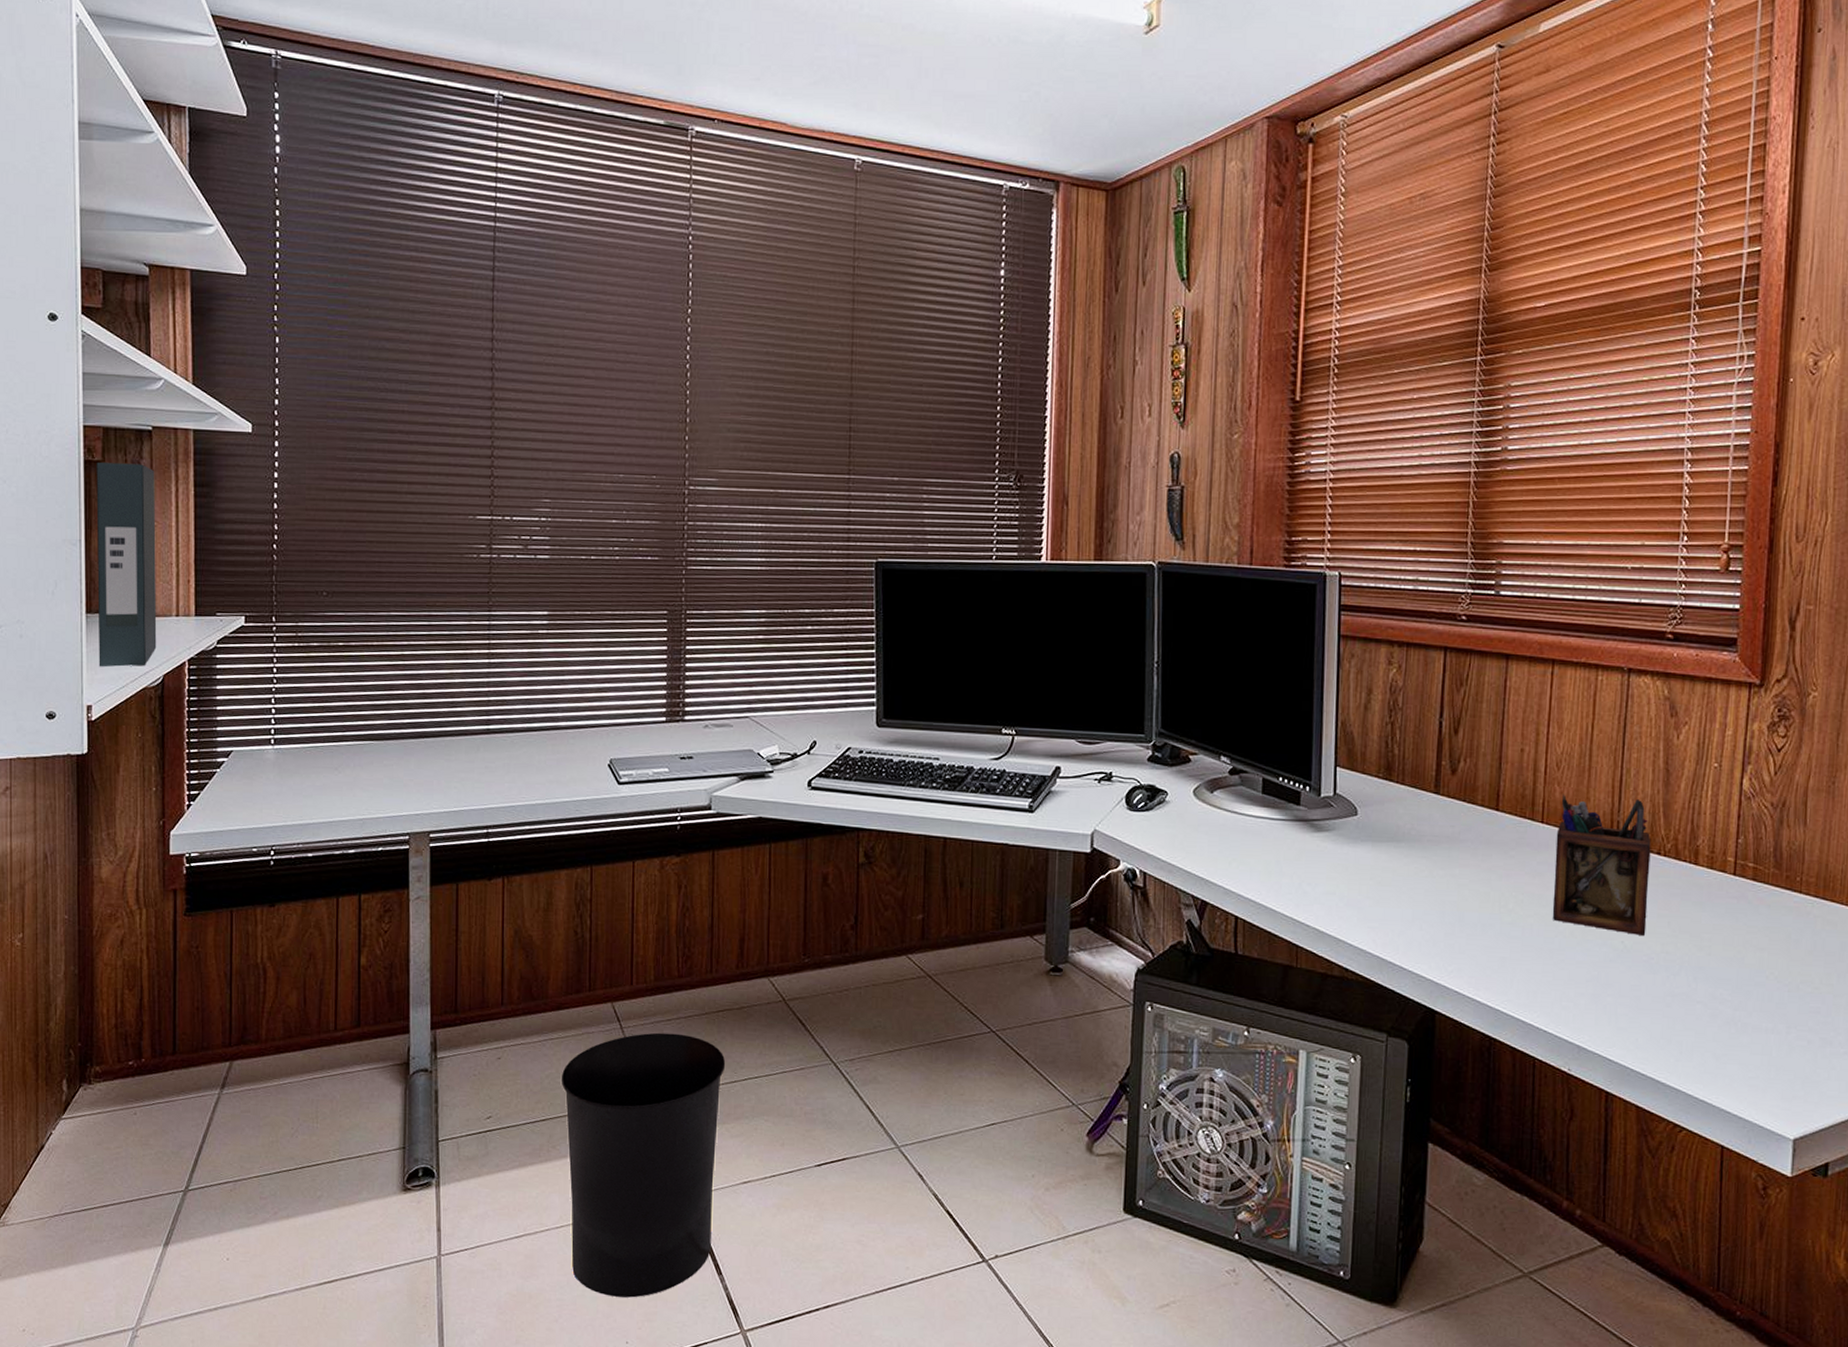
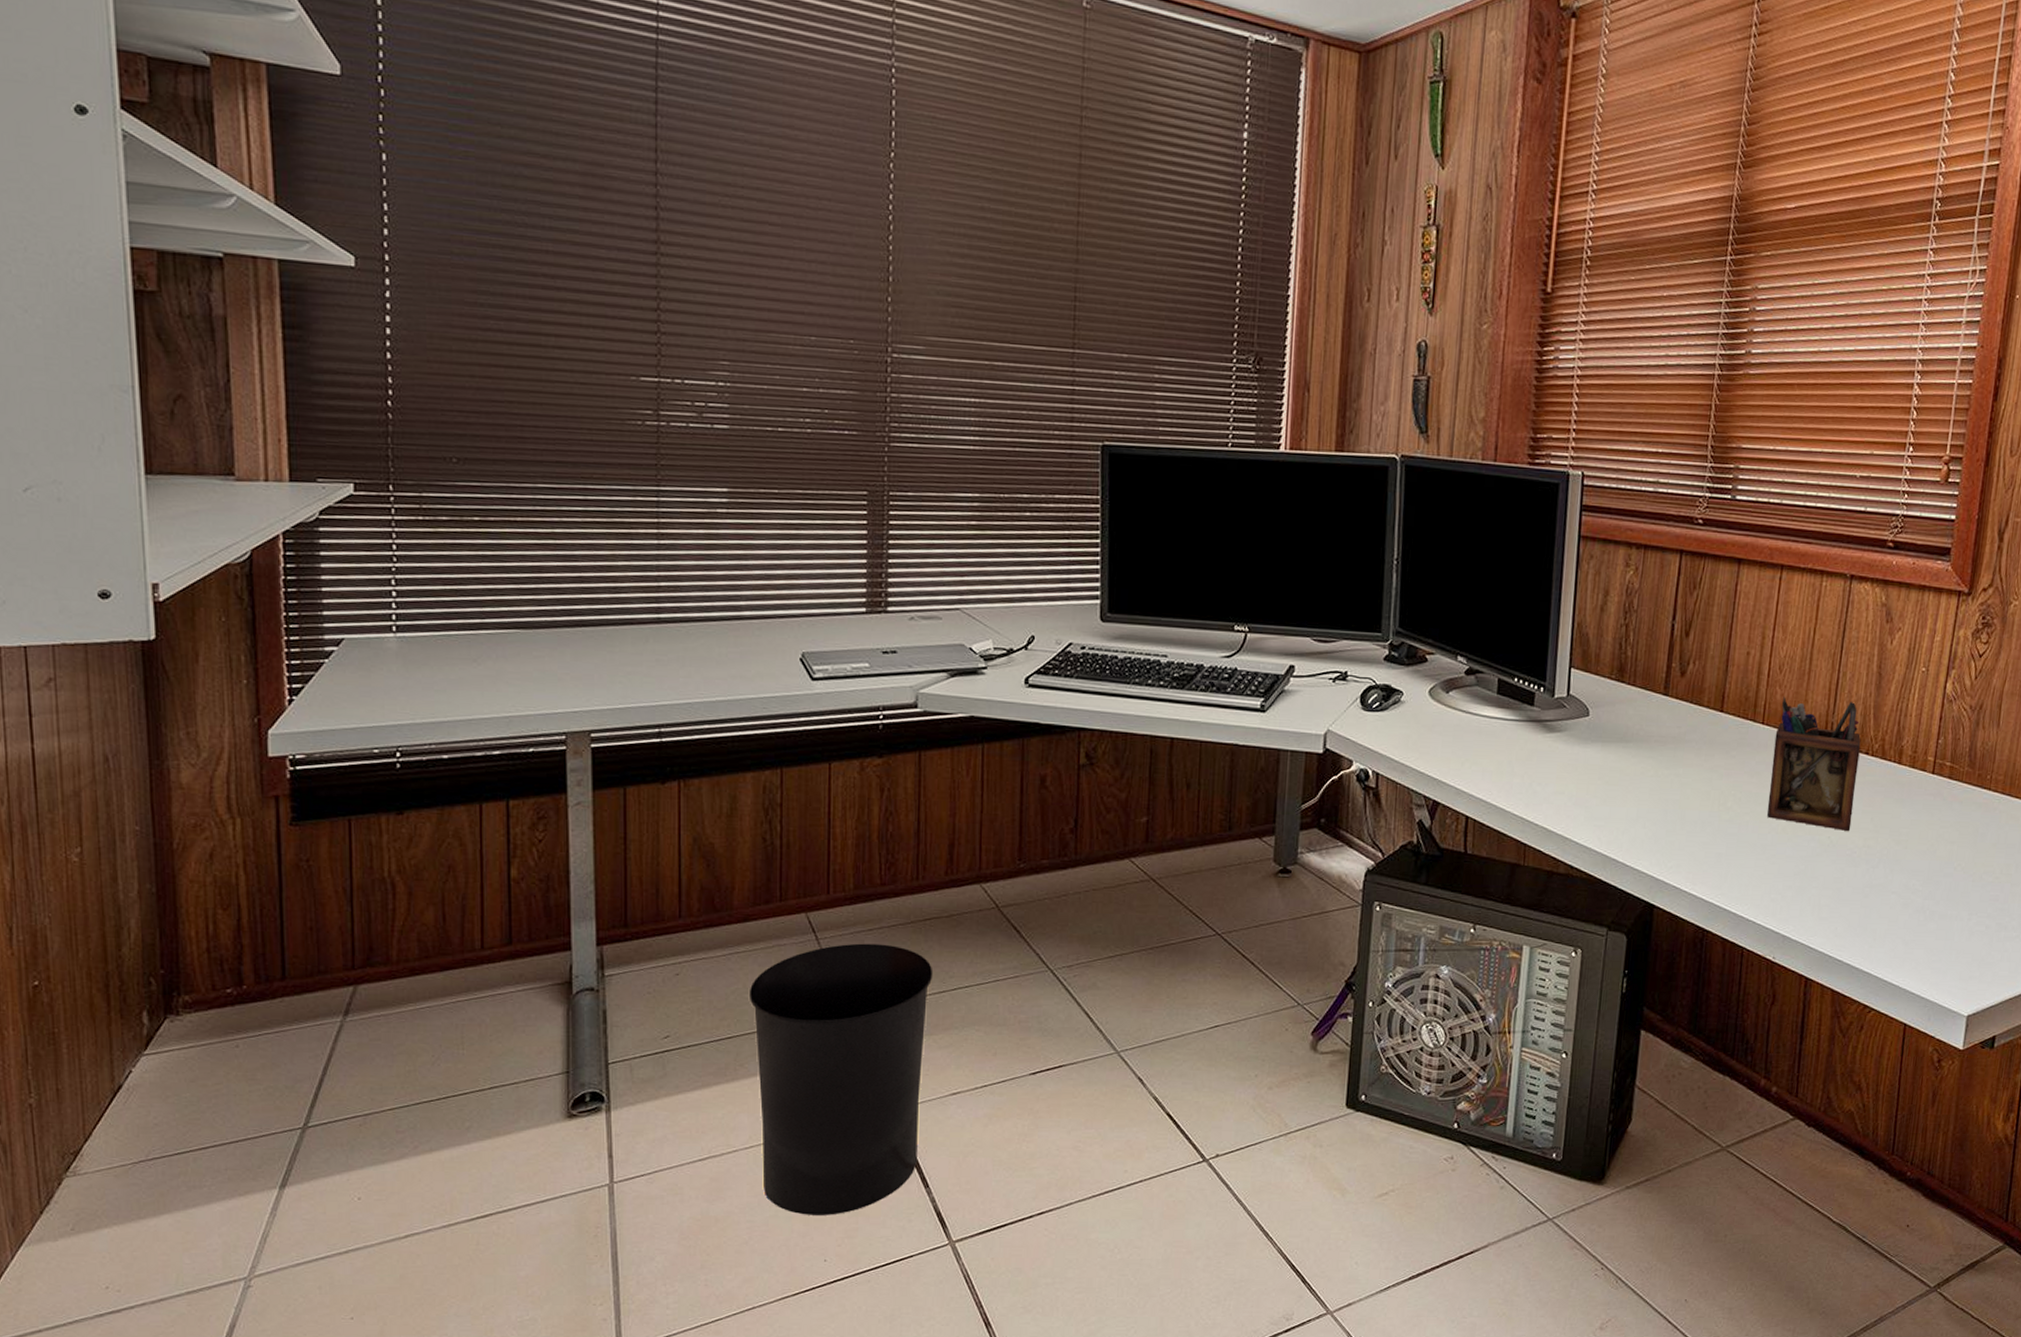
binder: present [96,462,157,667] -> none [150,293,241,539]

